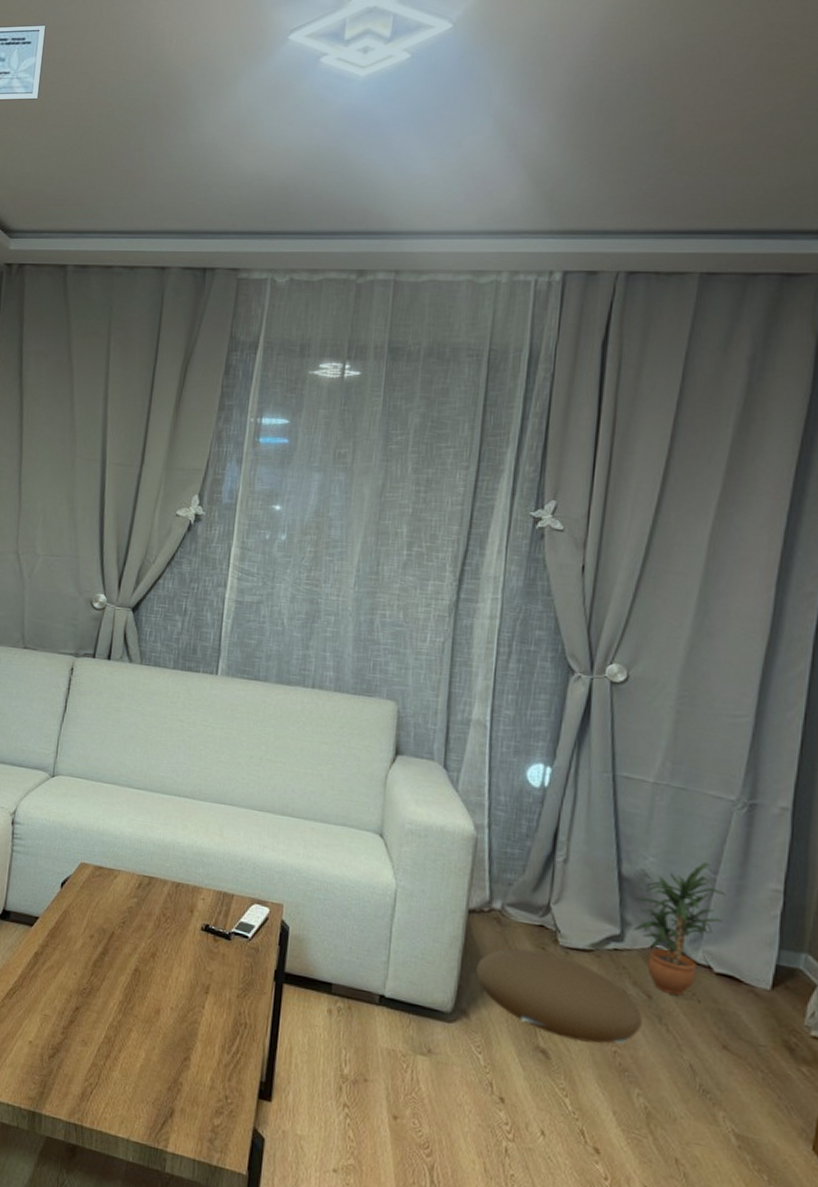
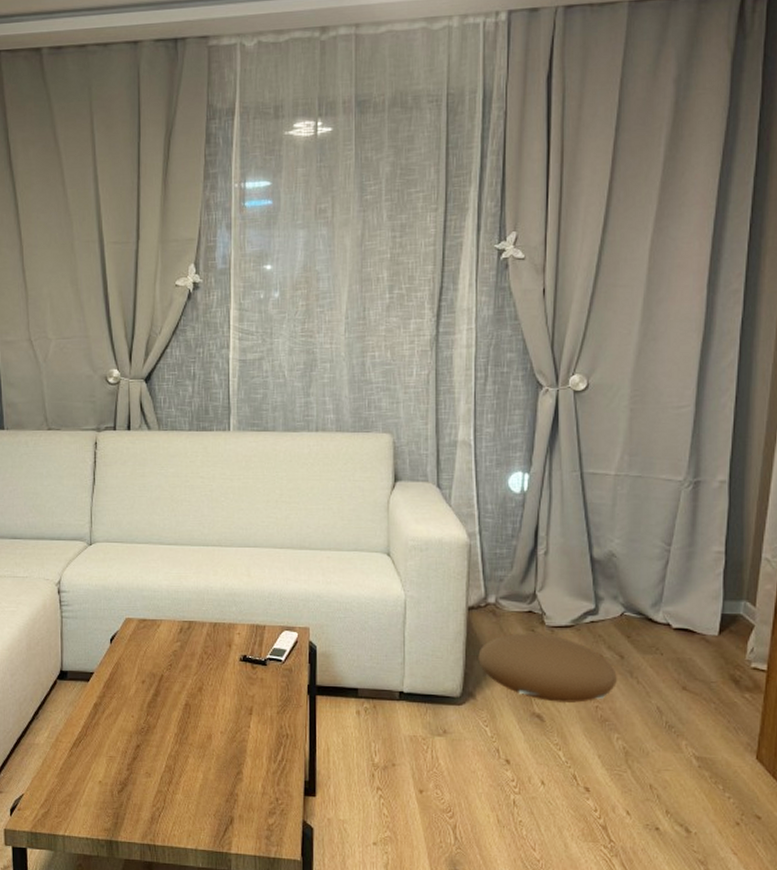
potted plant: present [634,862,727,996] -> none [605,537,679,652]

